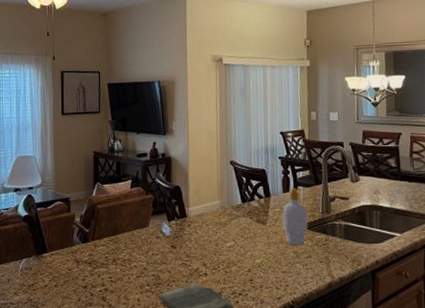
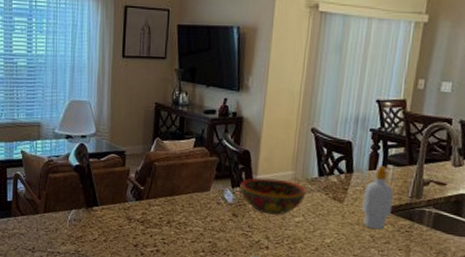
bowl: none [175,209,233,243] -> present [240,178,306,215]

